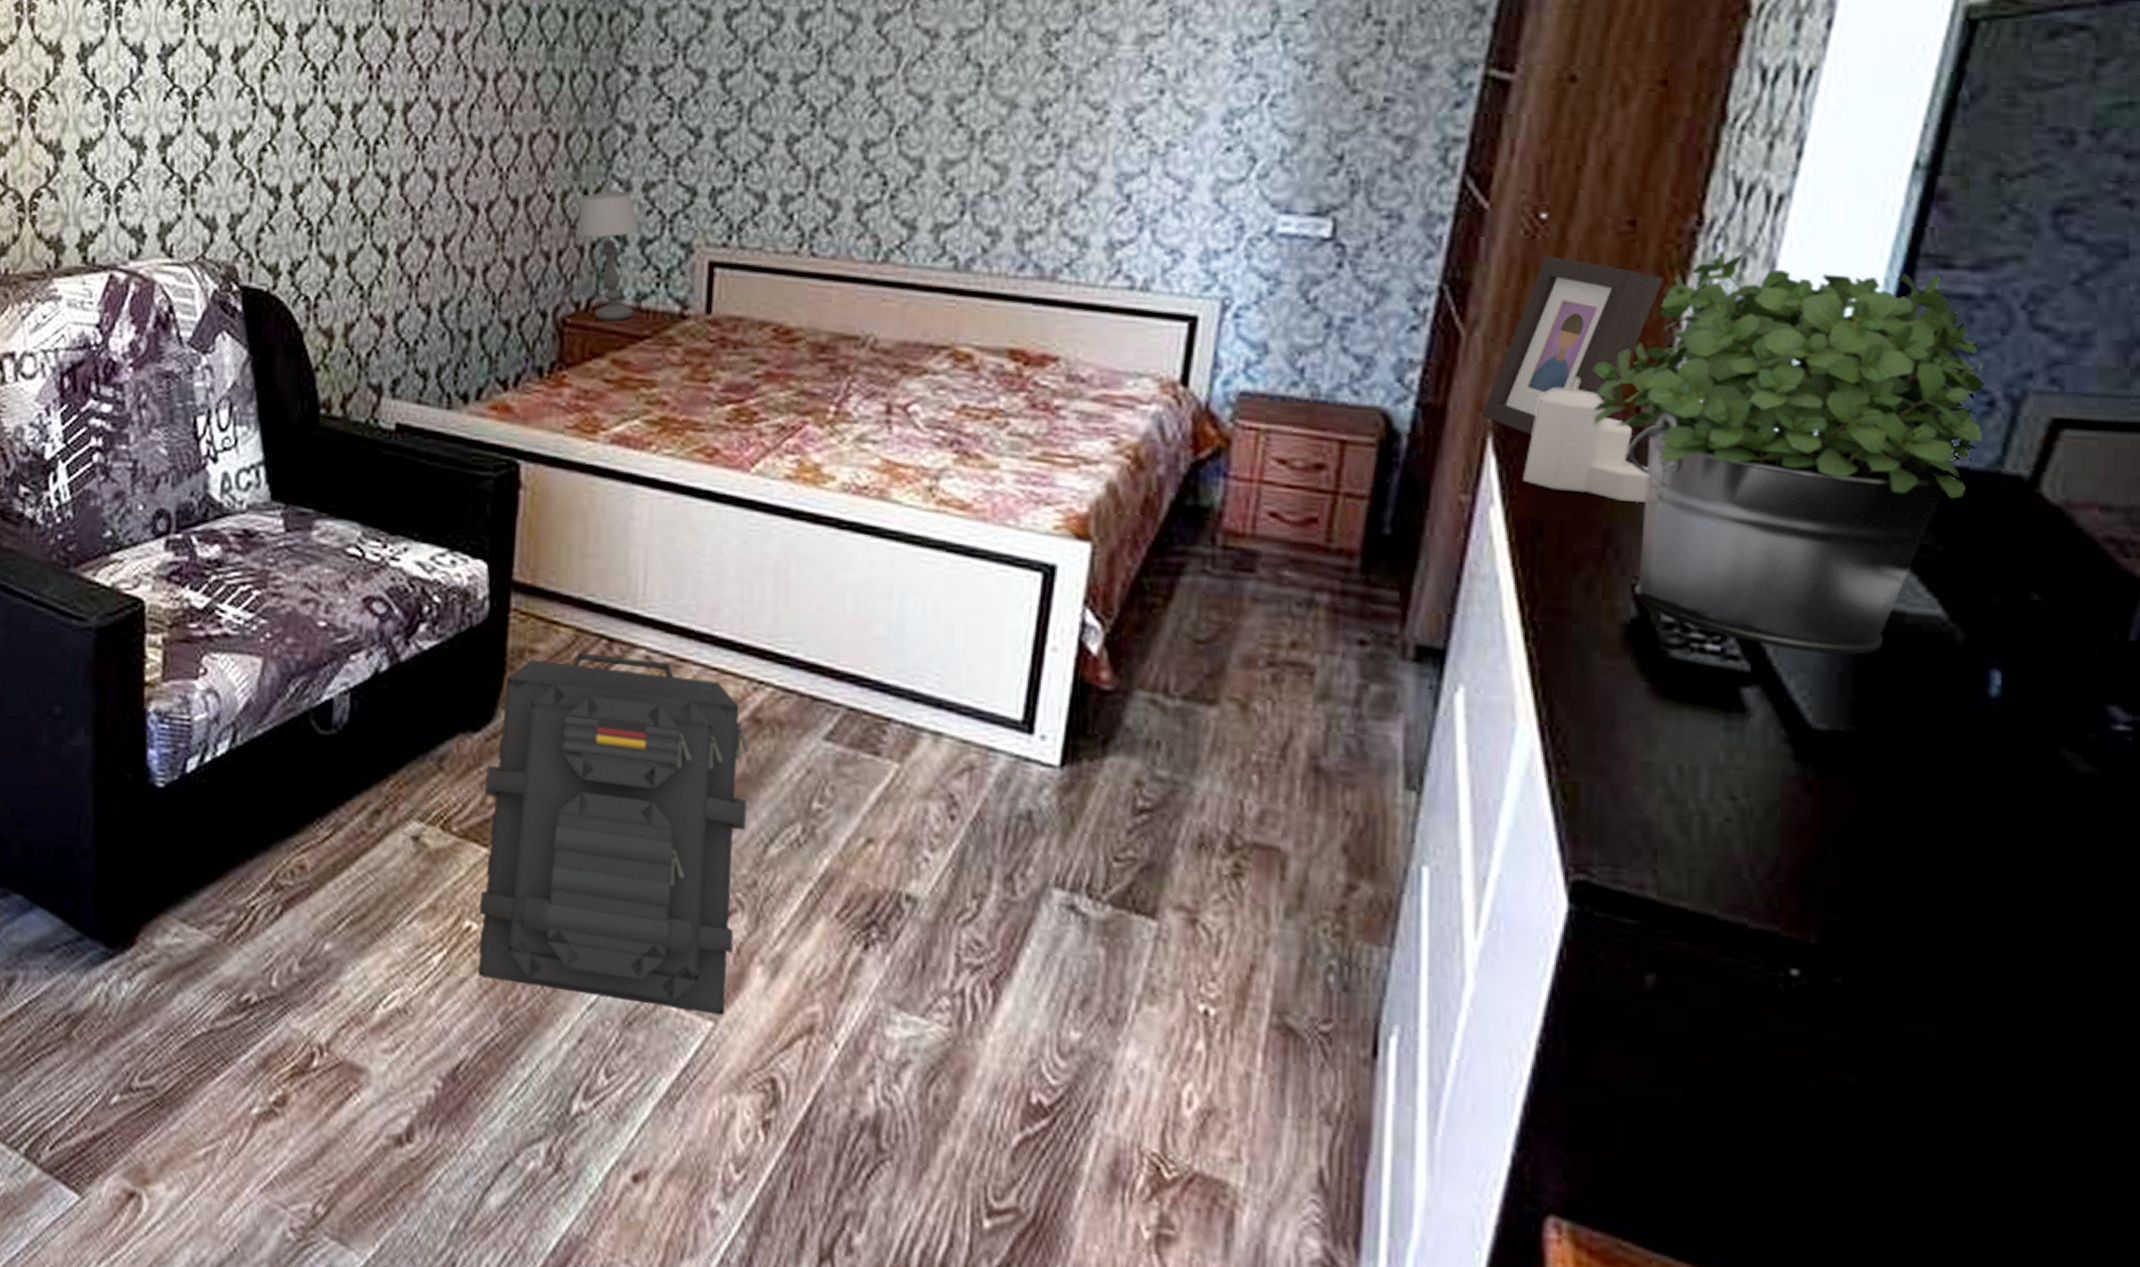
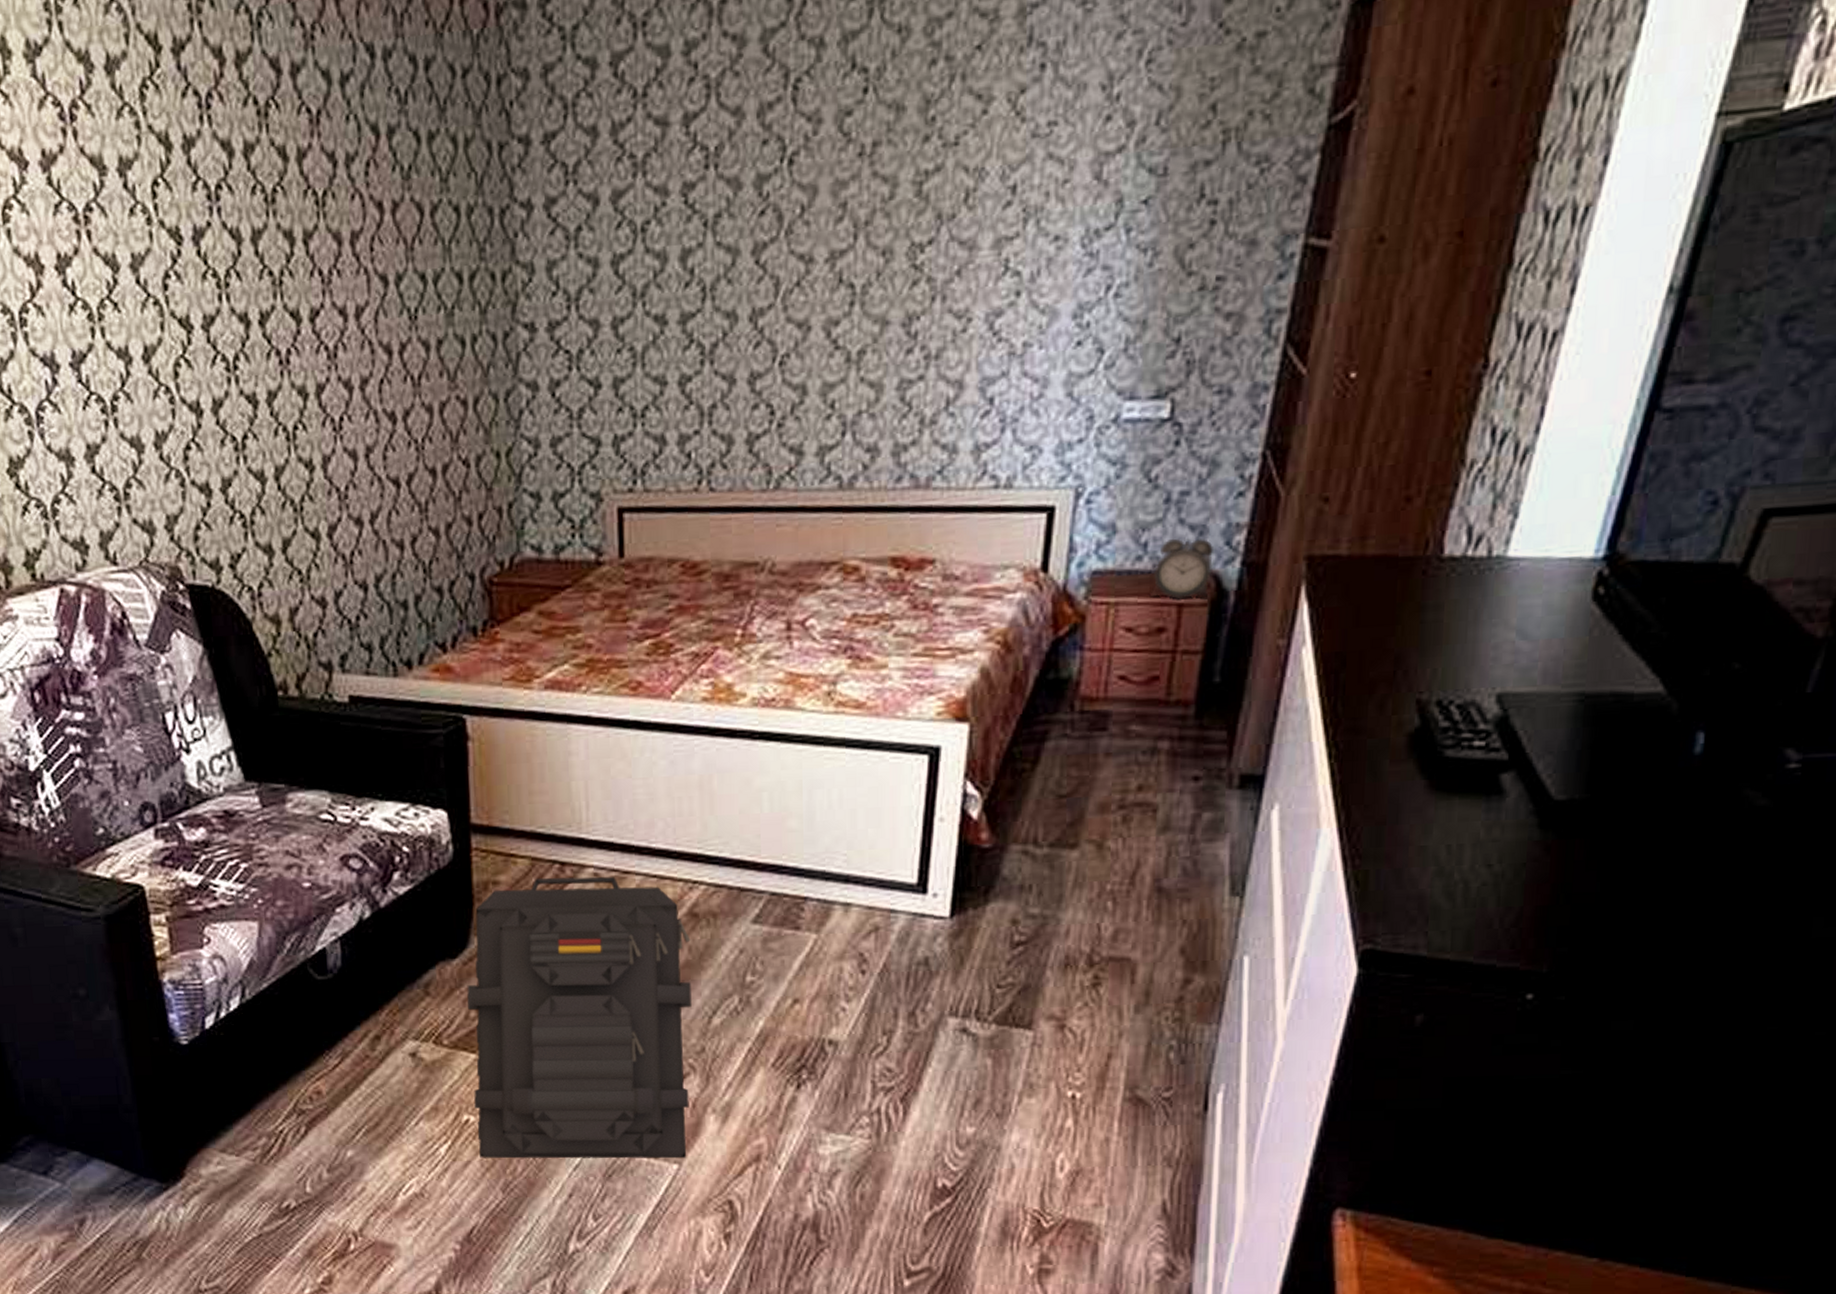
table lamp: present [577,191,640,322] -> none [493,448,554,577]
alarm clock: none [1306,367,1382,439] -> present [1149,538,1213,600]
picture frame: present [1481,256,1663,436] -> none [1297,412,1452,580]
candle: present [1521,376,1649,503] -> none [1329,521,1434,628]
potted plant: present [1593,250,1985,655] -> none [1389,389,1713,737]

